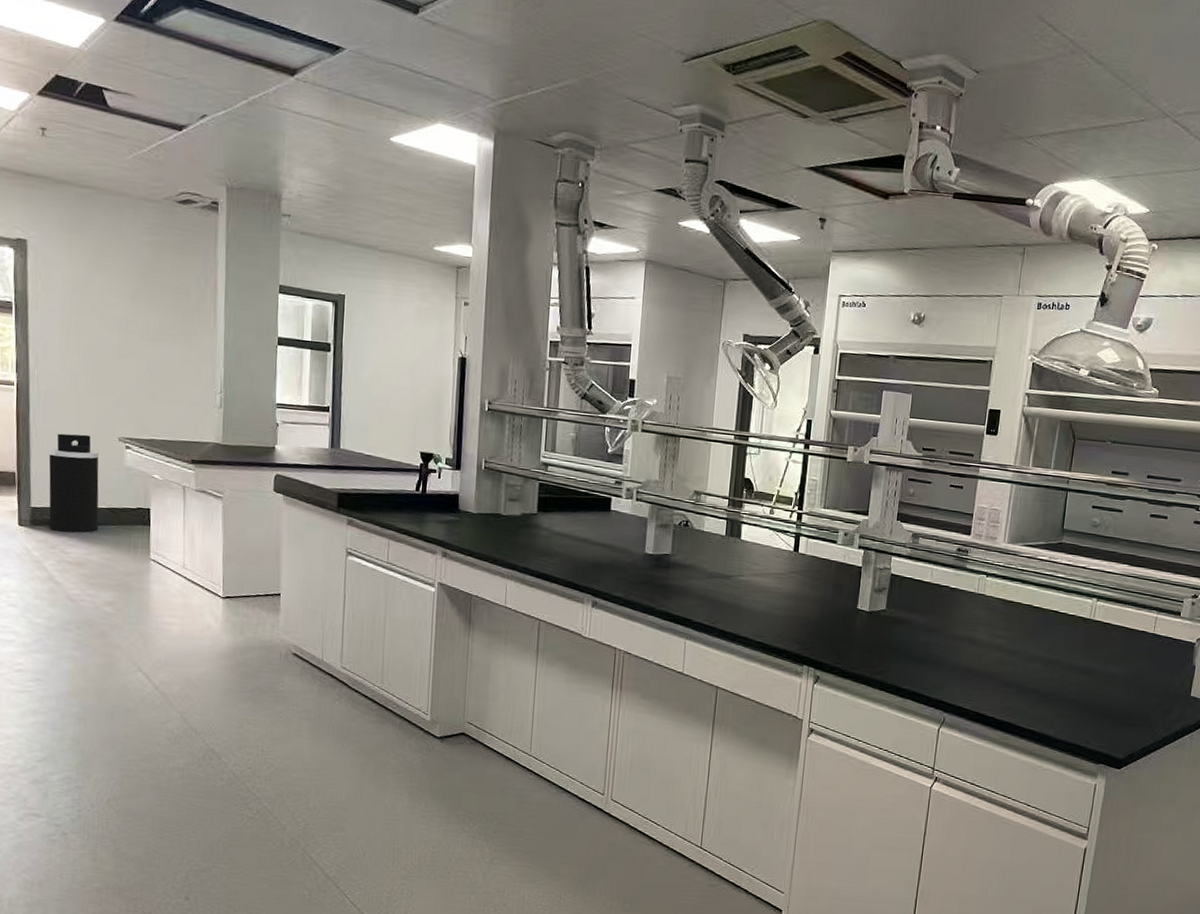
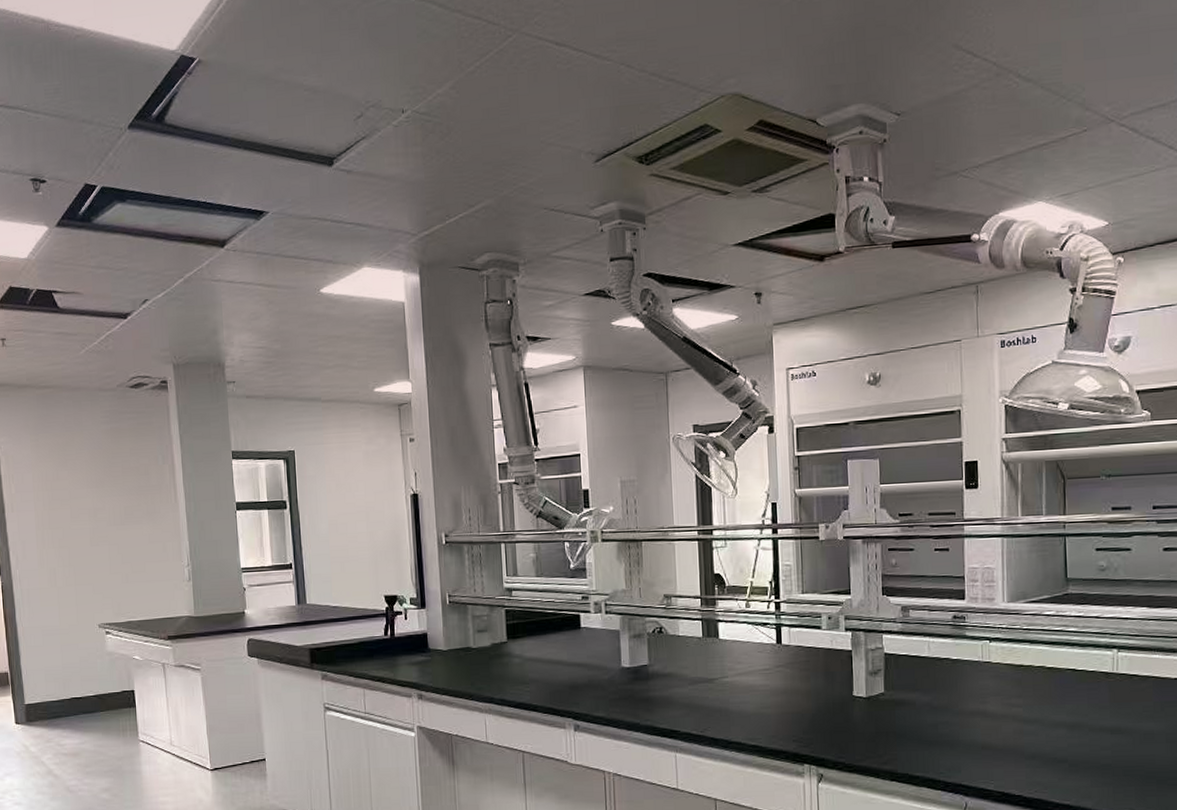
trash can: present [49,433,99,533] -> none [36,626,89,725]

